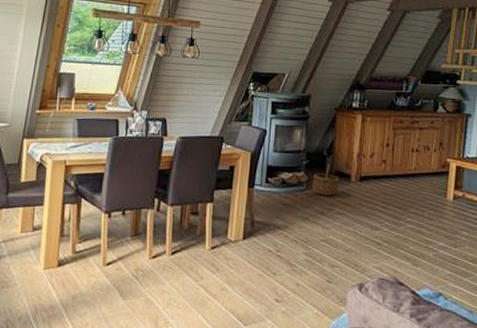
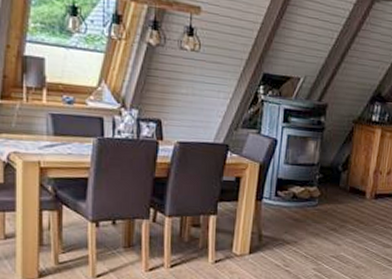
wicker basket: present [312,164,340,196] -> none [324,179,354,212]

